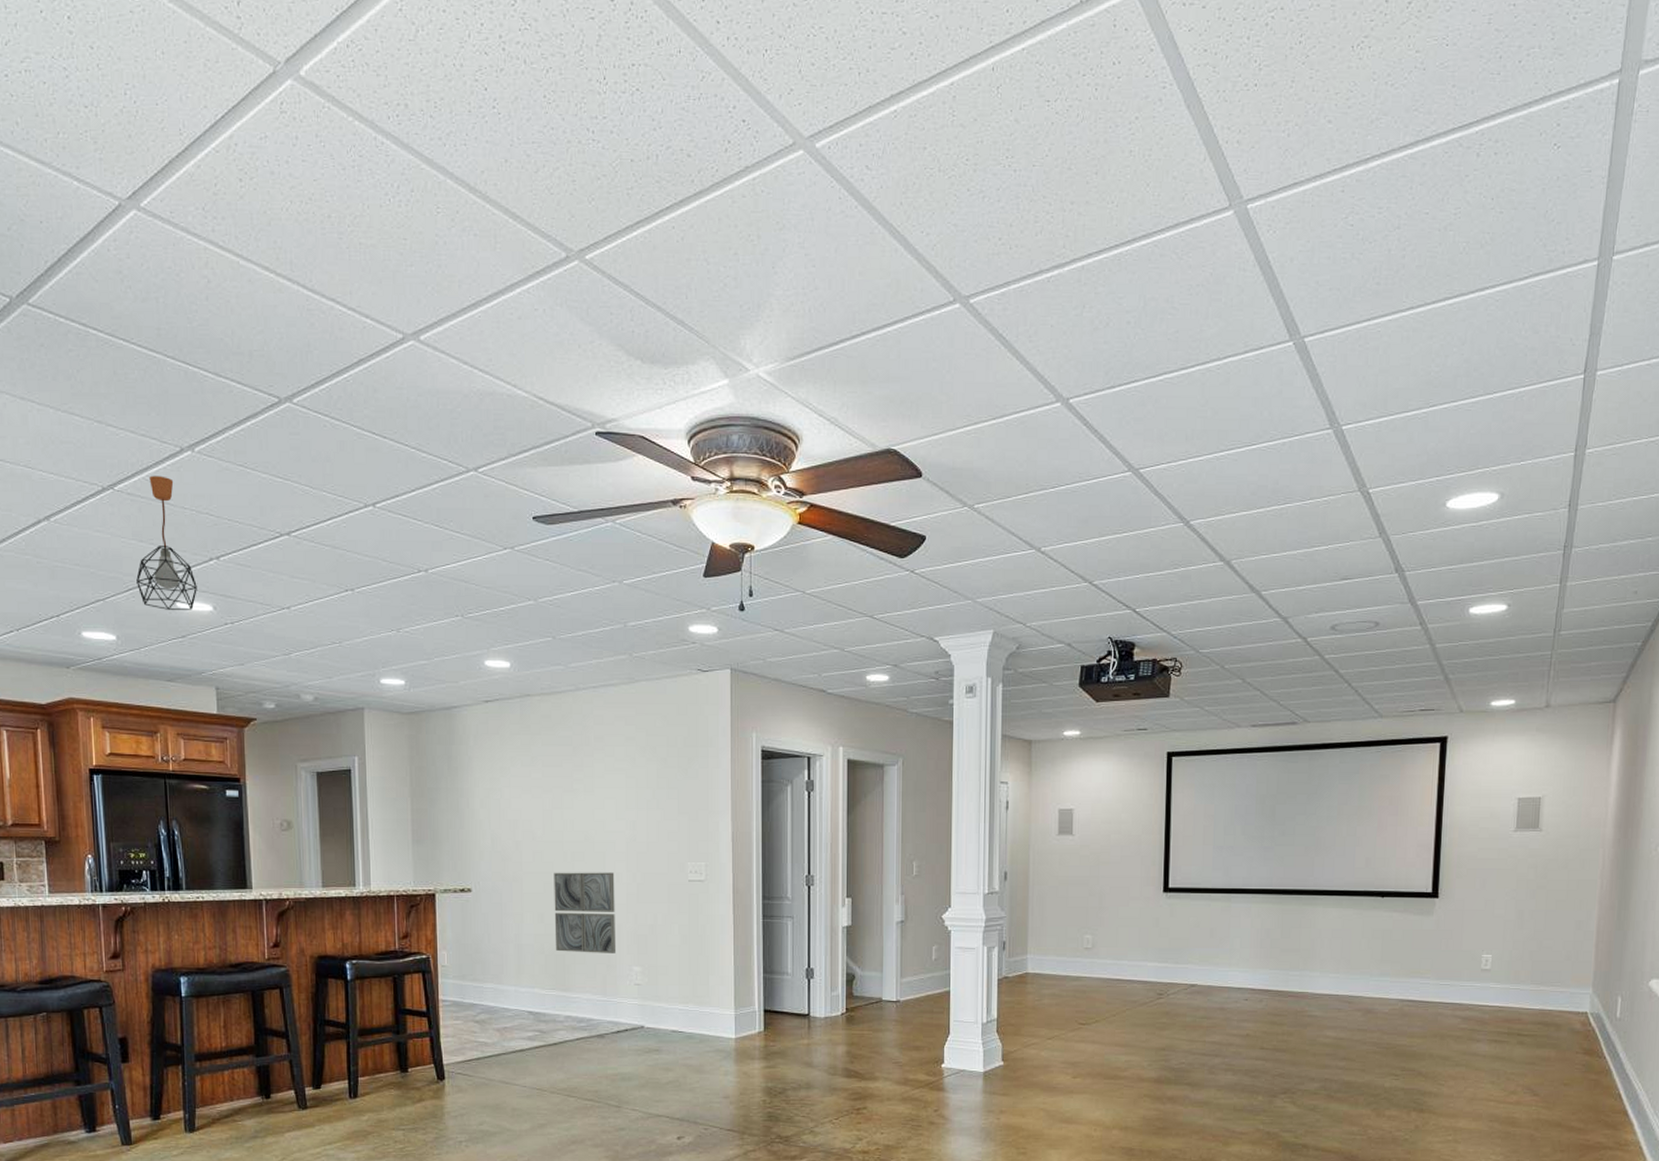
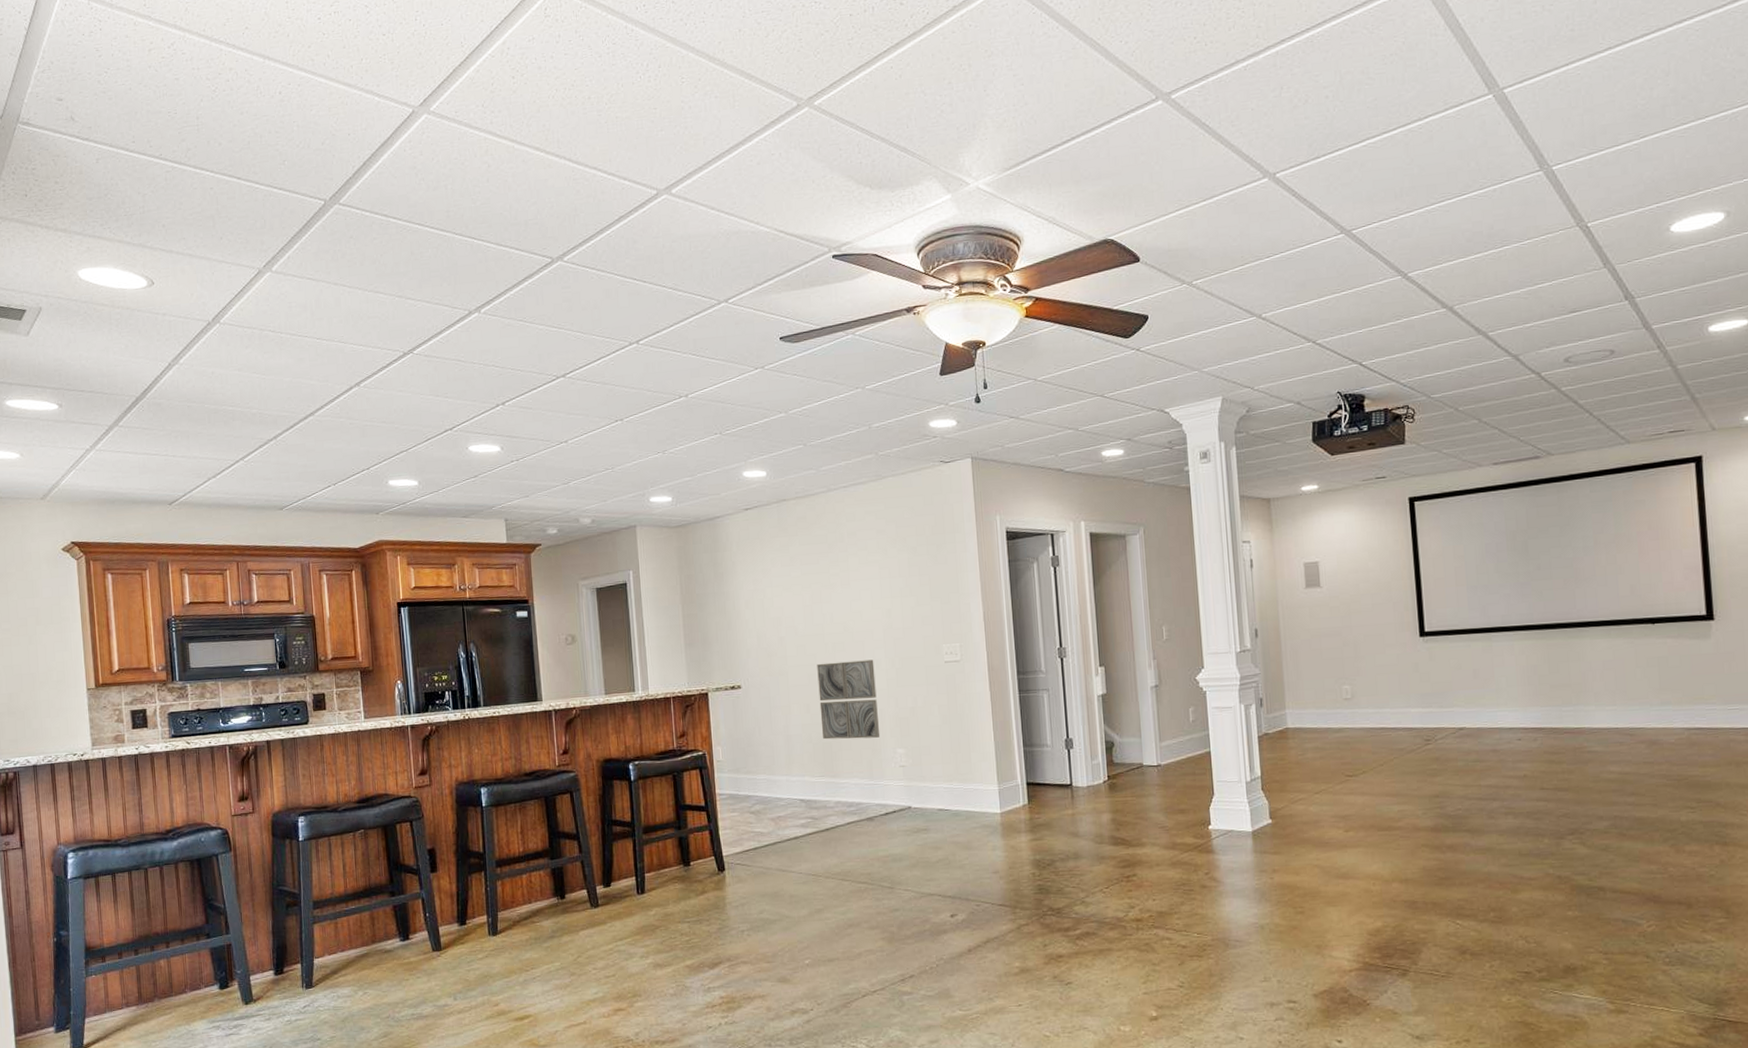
pendant light: present [136,475,197,610] -> none [434,337,486,454]

